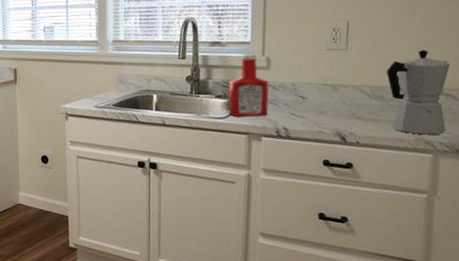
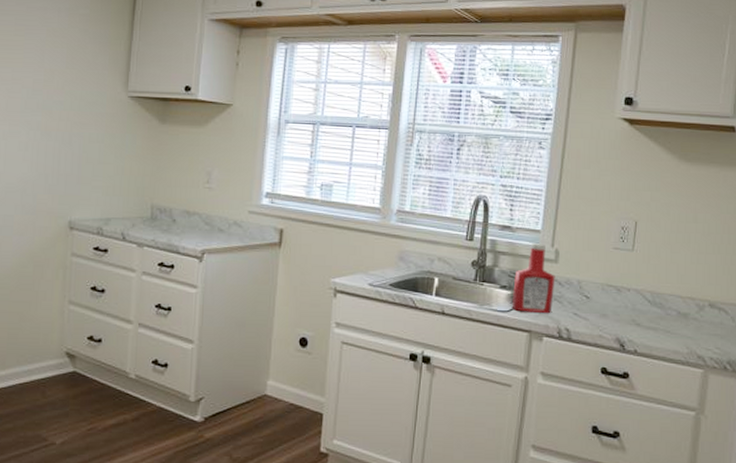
moka pot: present [387,49,450,135] -> none [668,259,724,349]

